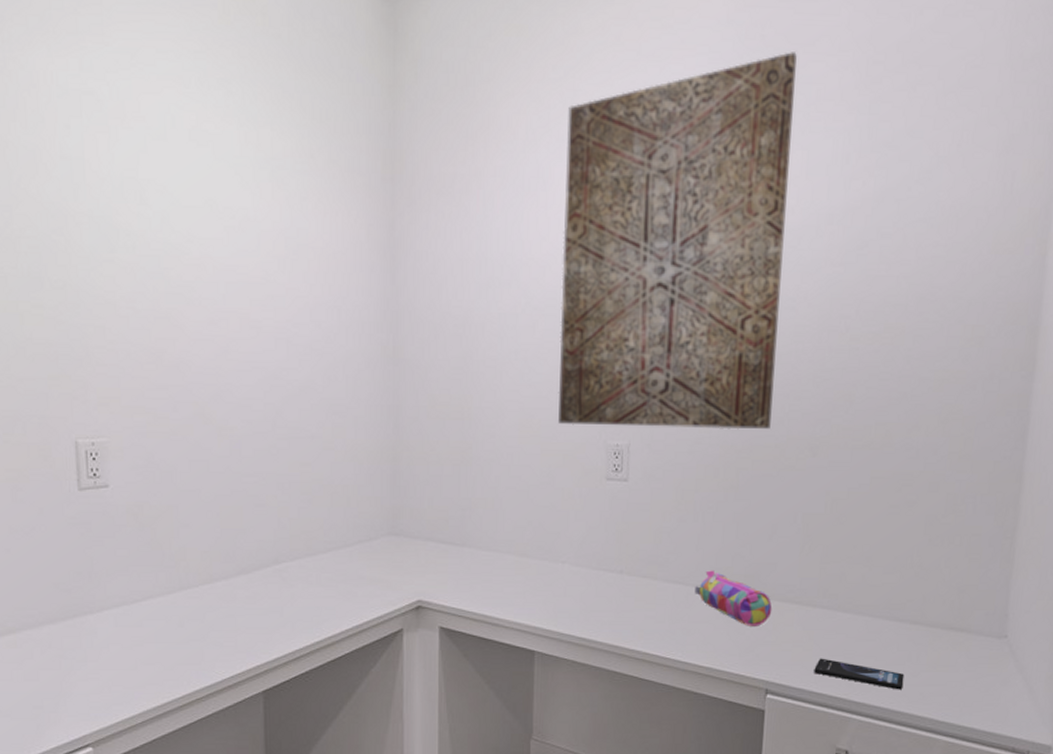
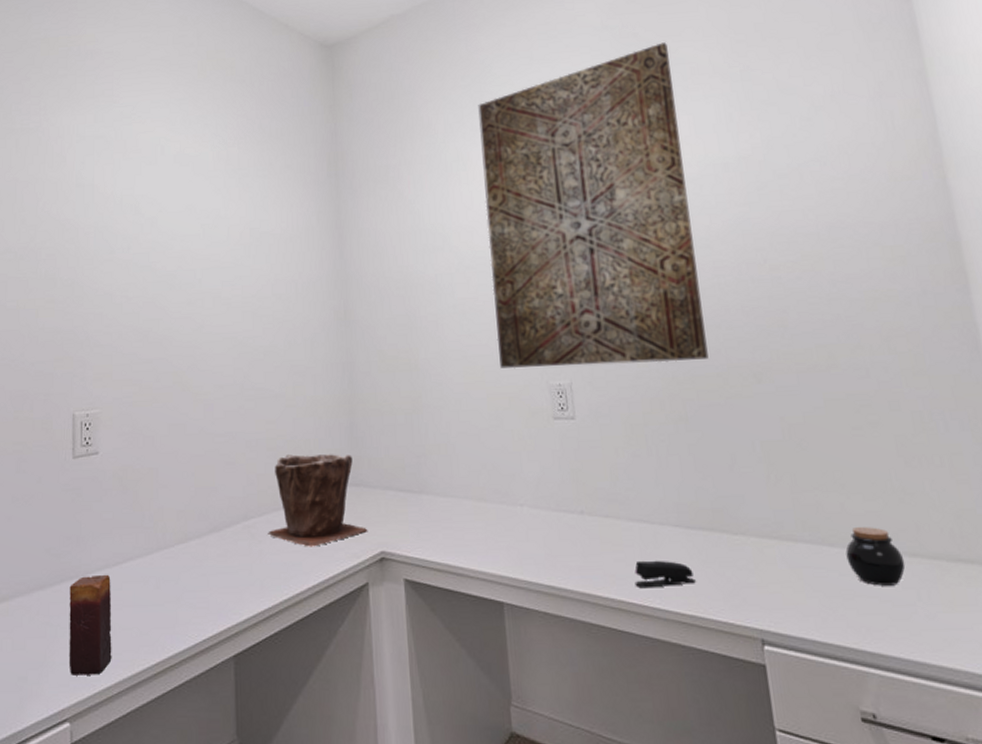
candle: none [84,611,134,705] -> present [69,574,112,676]
plant pot: none [300,500,406,593] -> present [268,454,368,547]
stapler: none [661,618,717,643] -> present [634,560,696,589]
pencil case: present [694,570,773,626] -> none [661,506,750,566]
smartphone: present [814,658,905,690] -> none [811,600,922,636]
jar: none [856,597,906,648] -> present [845,527,906,586]

